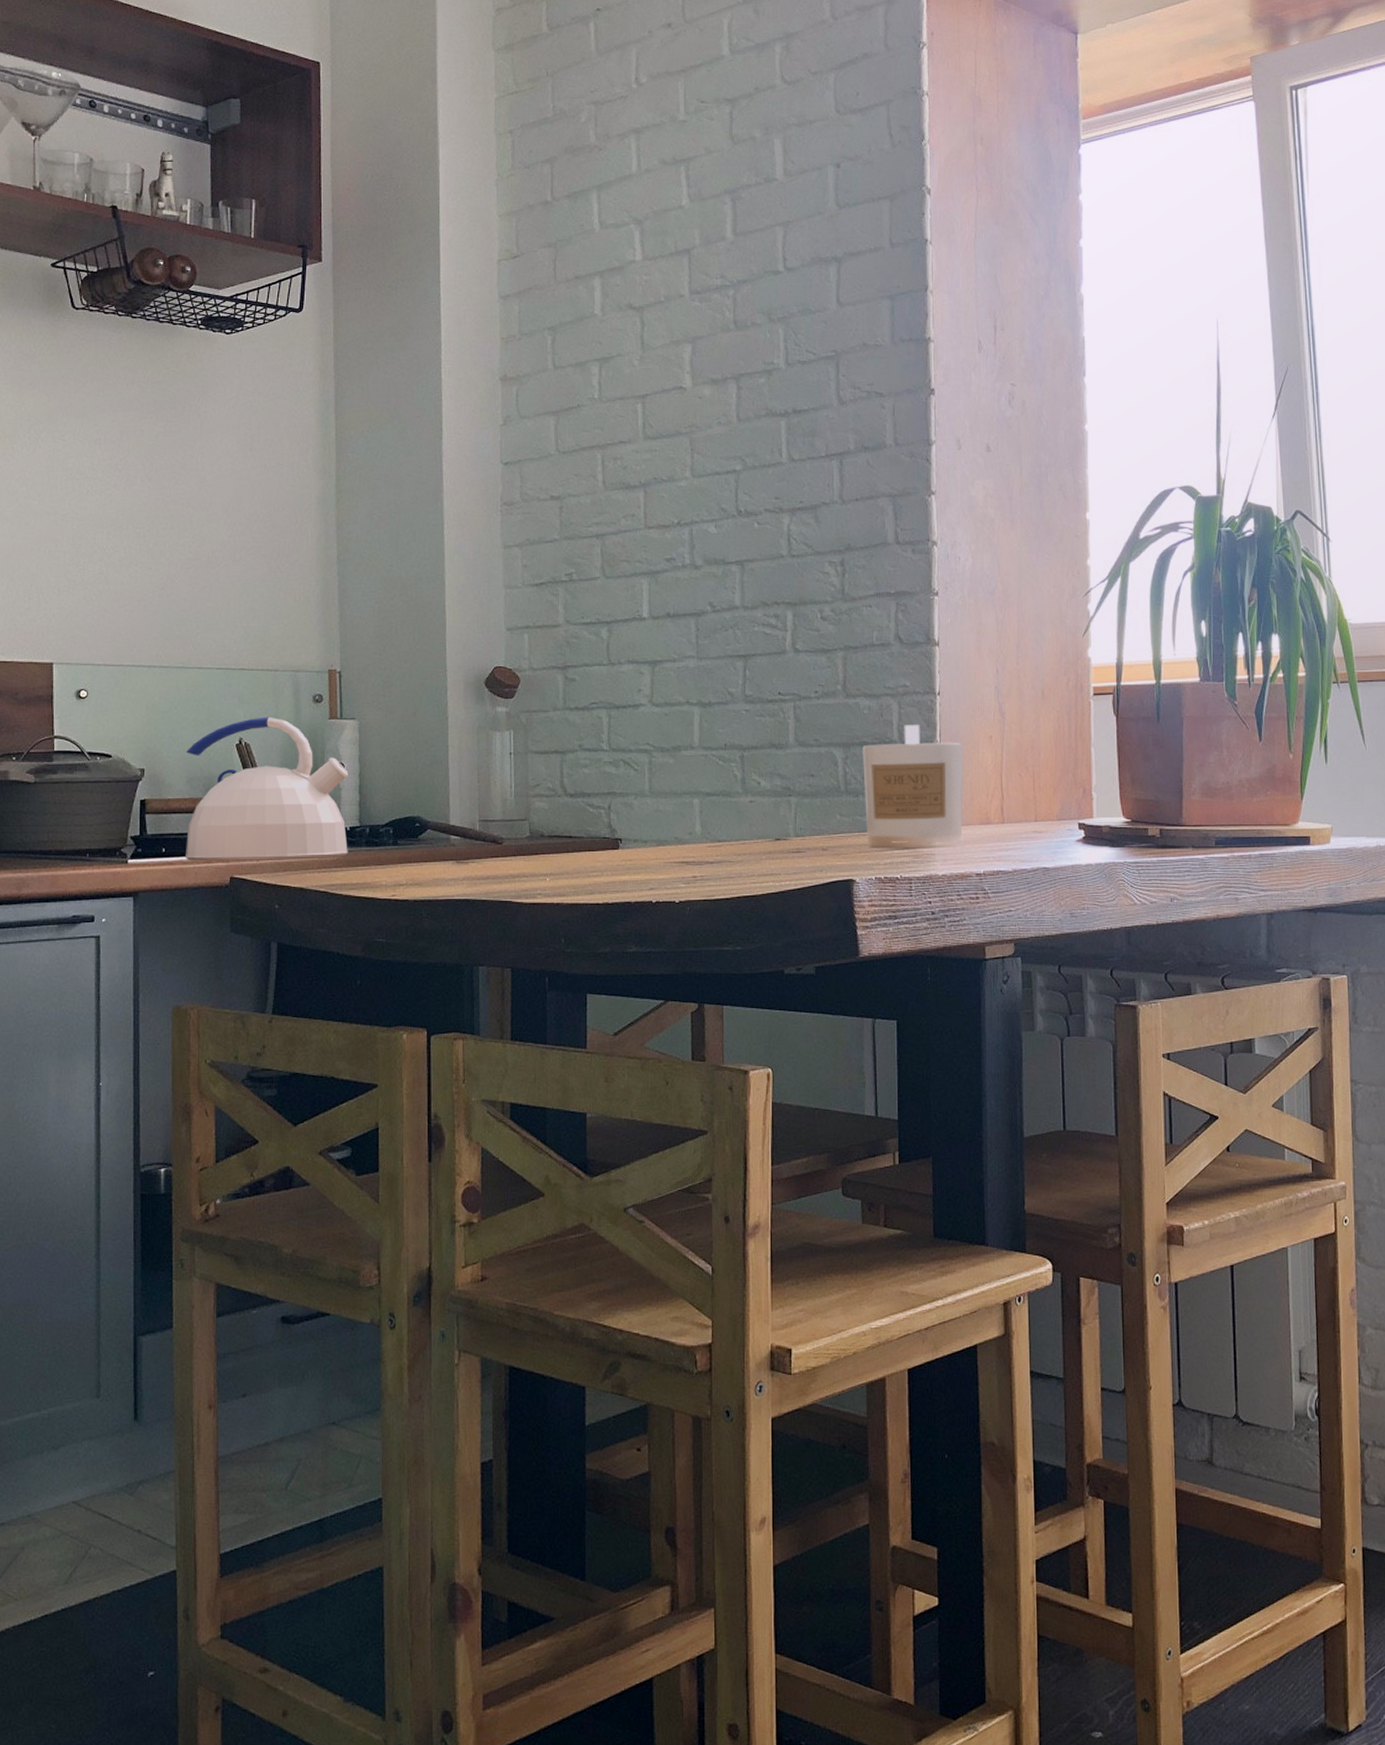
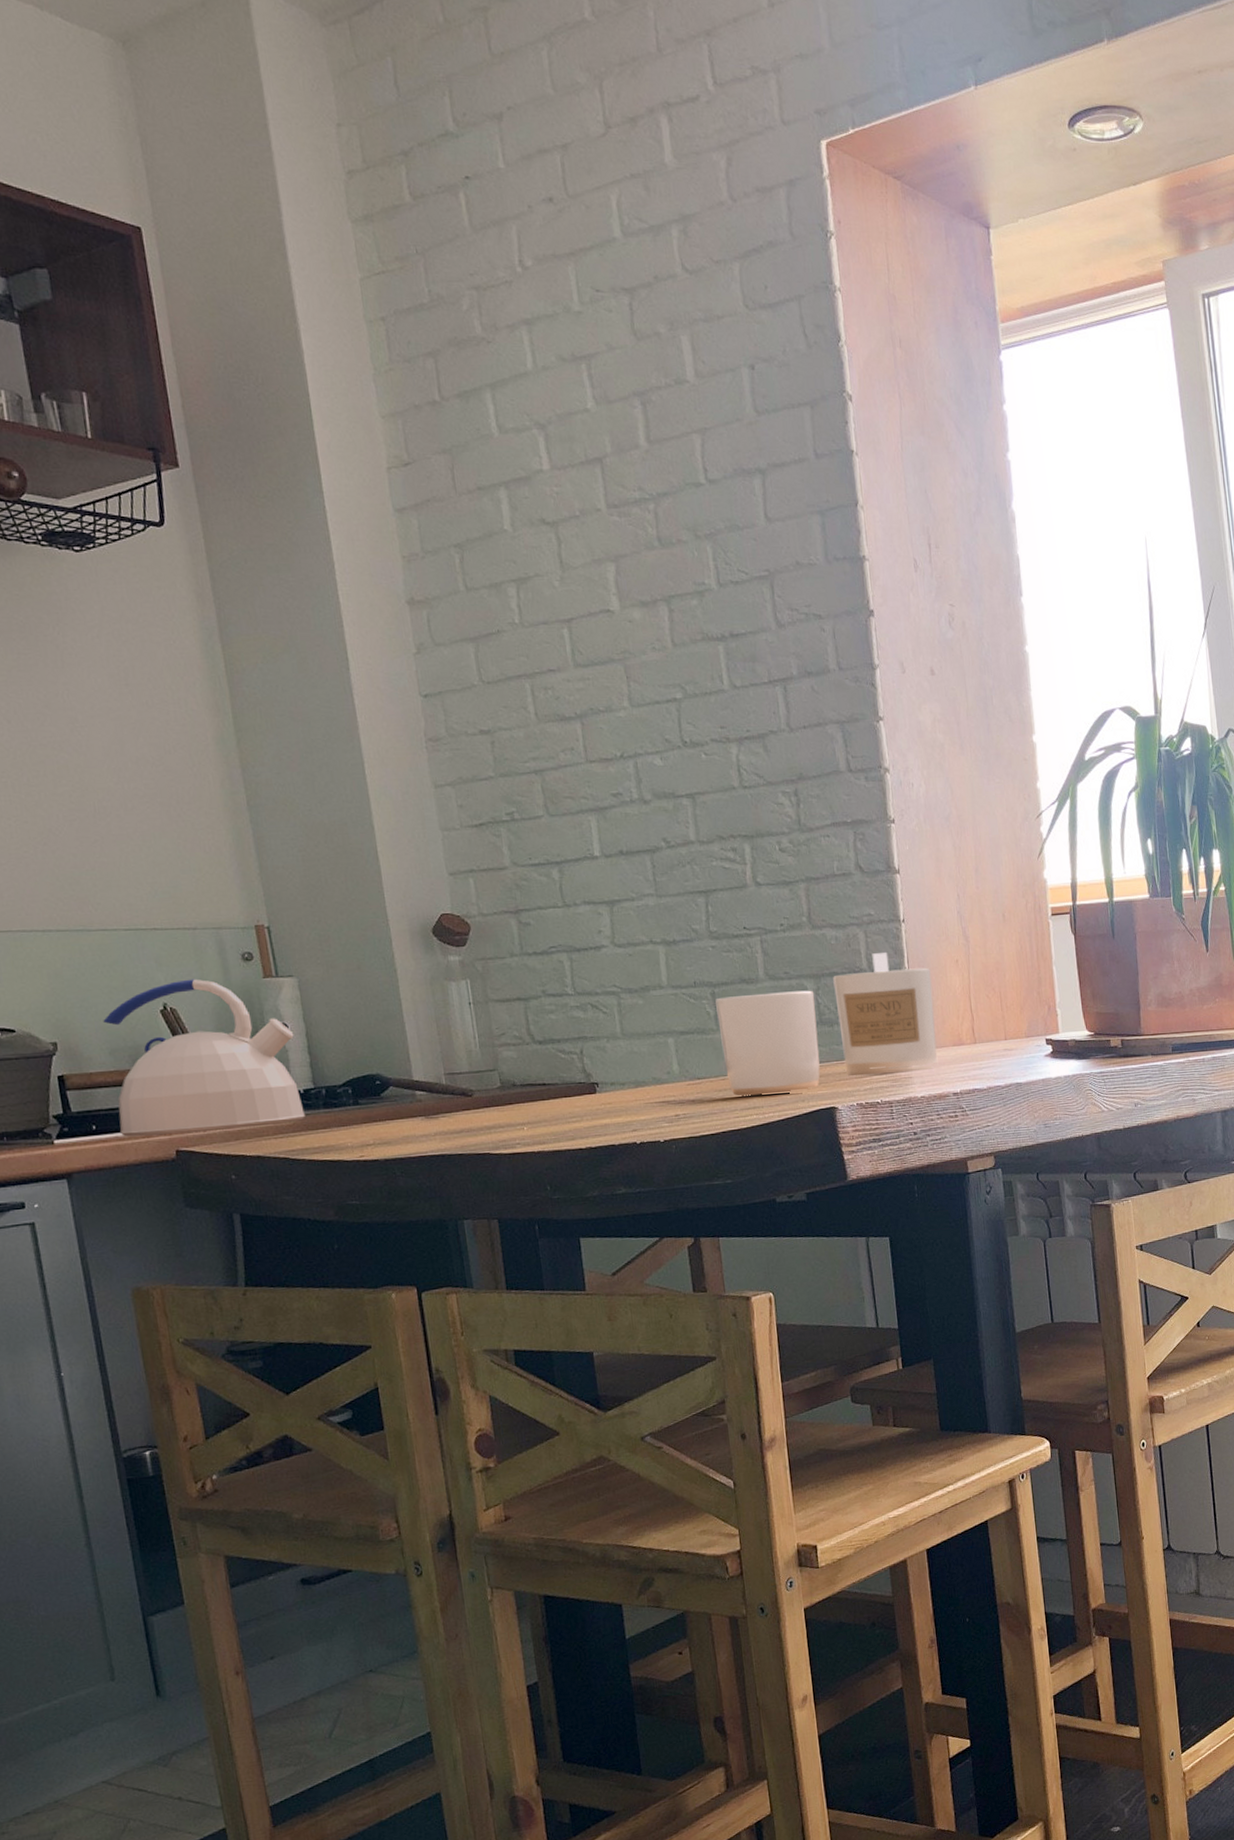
mug: none [744,759,843,862] -> present [715,990,821,1096]

